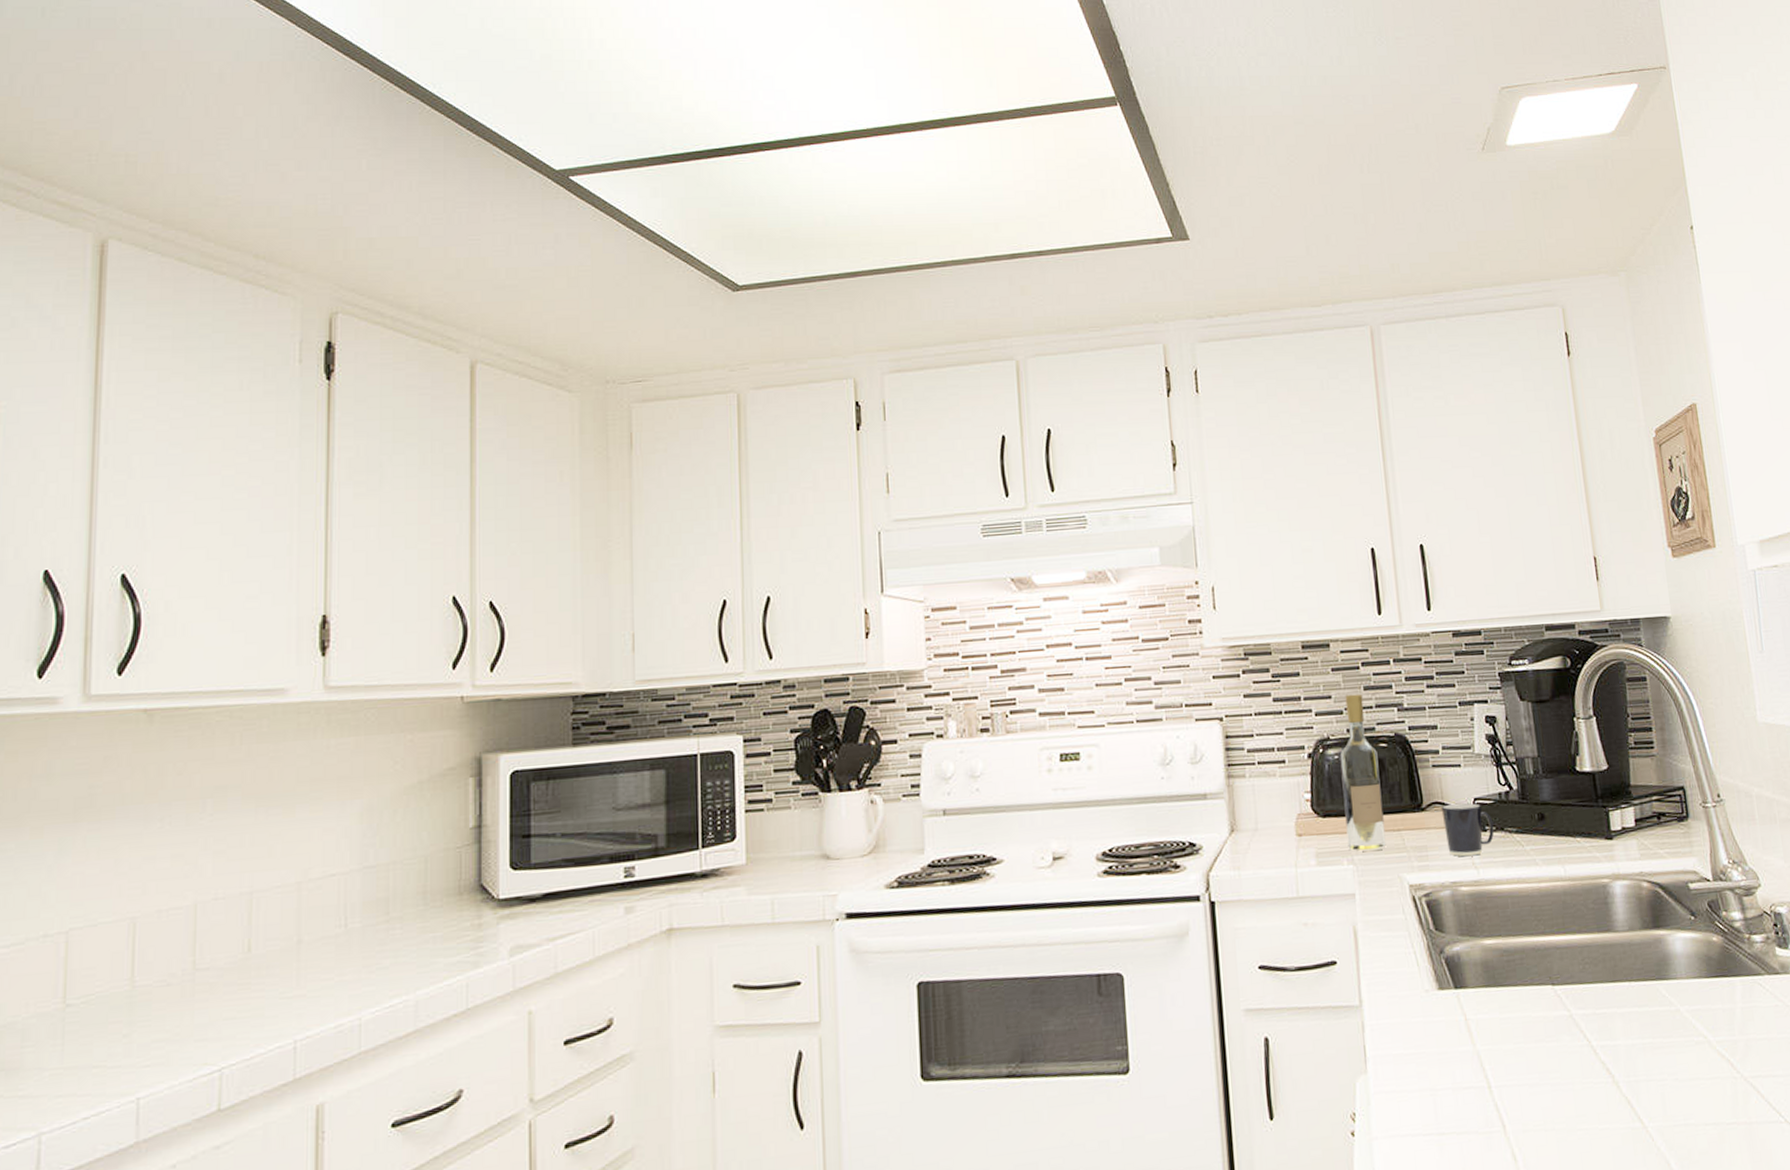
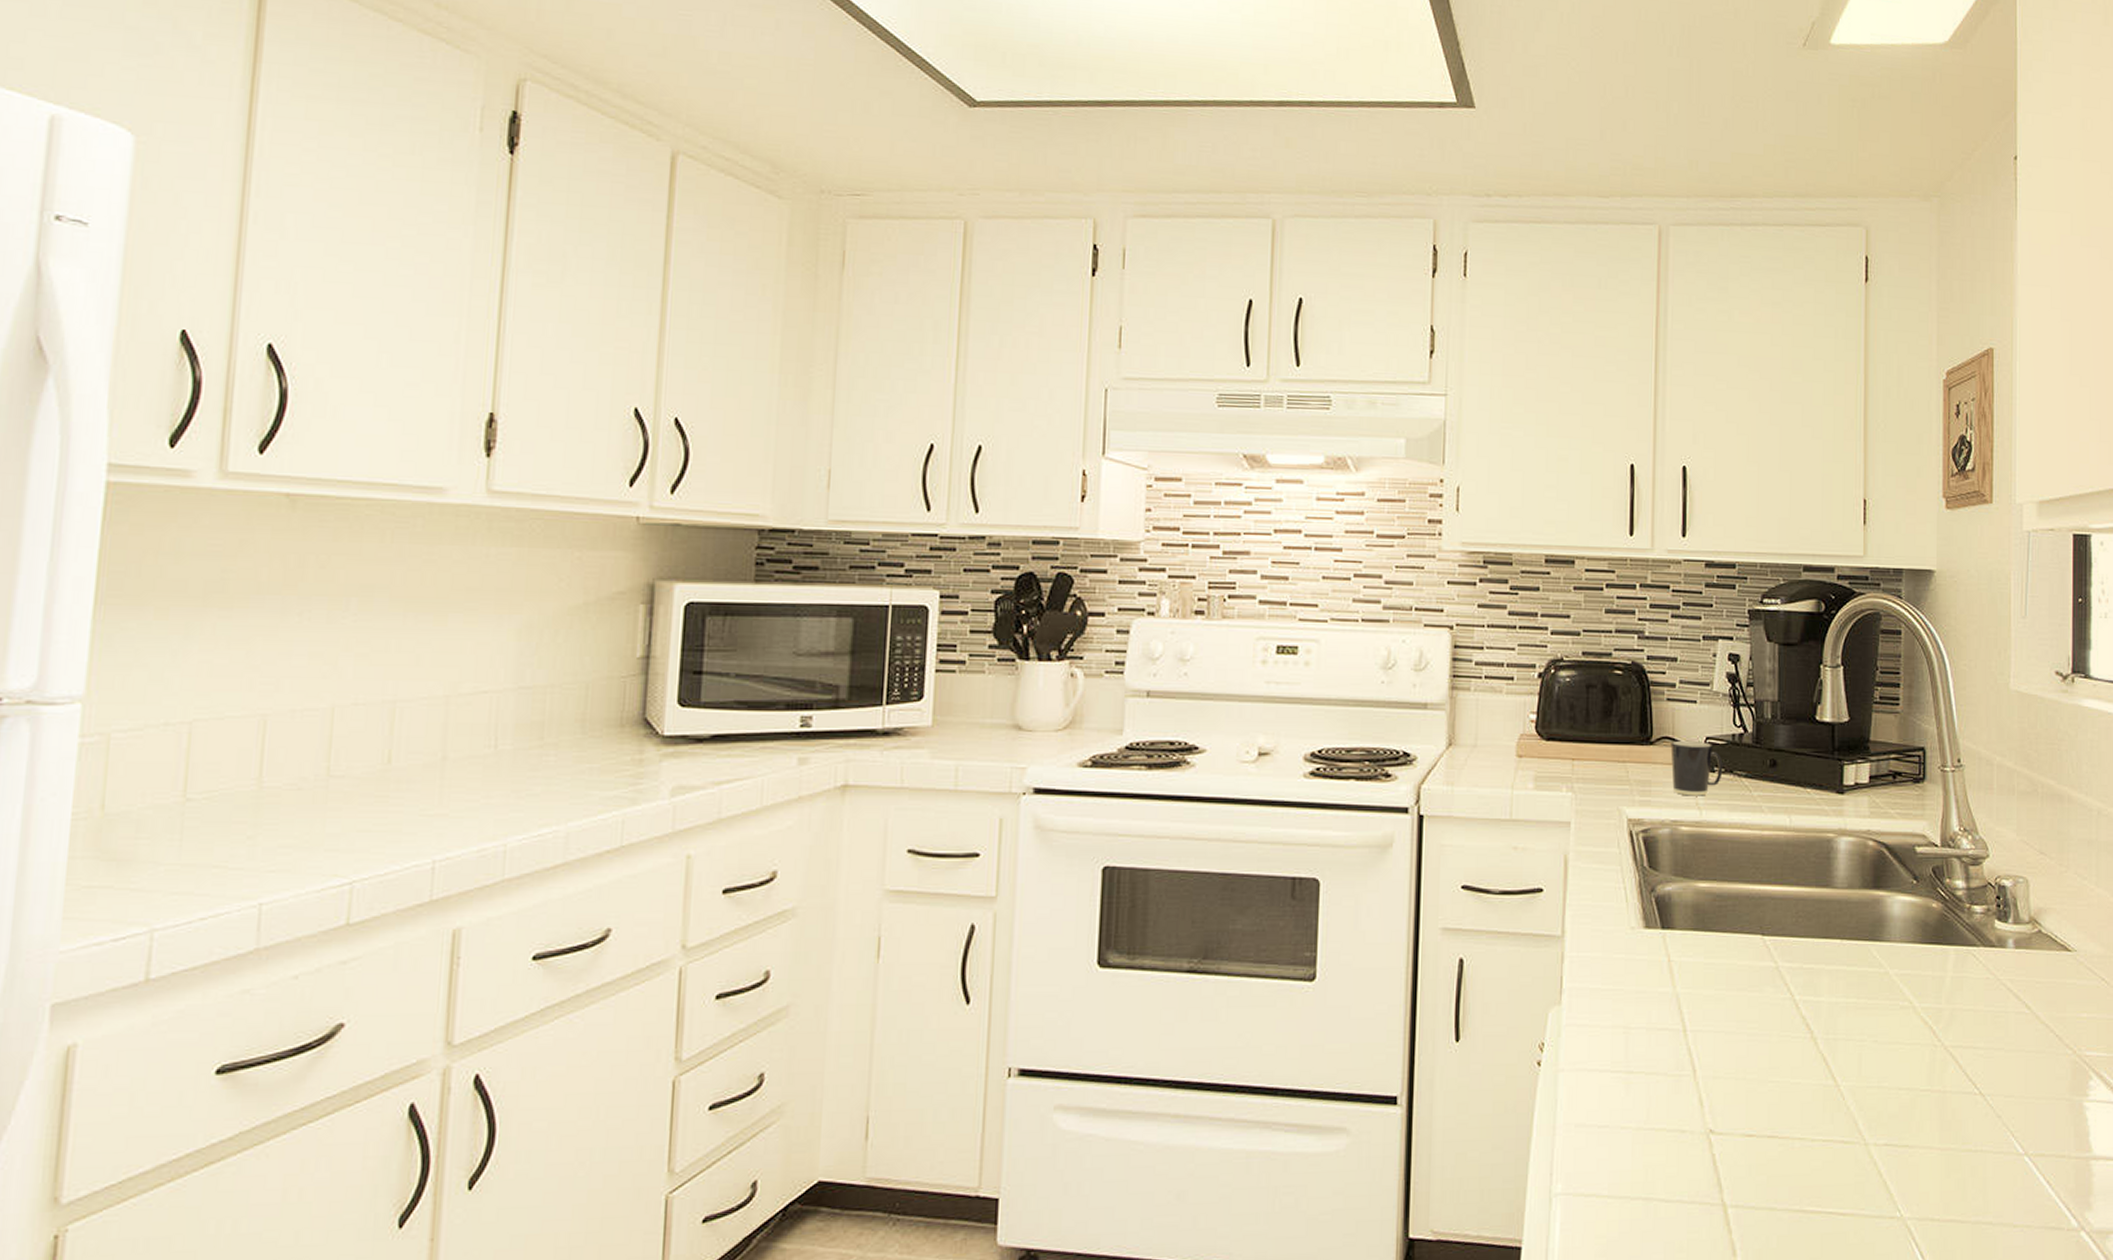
bottle: present [1339,693,1386,852] -> none [1569,616,1611,781]

